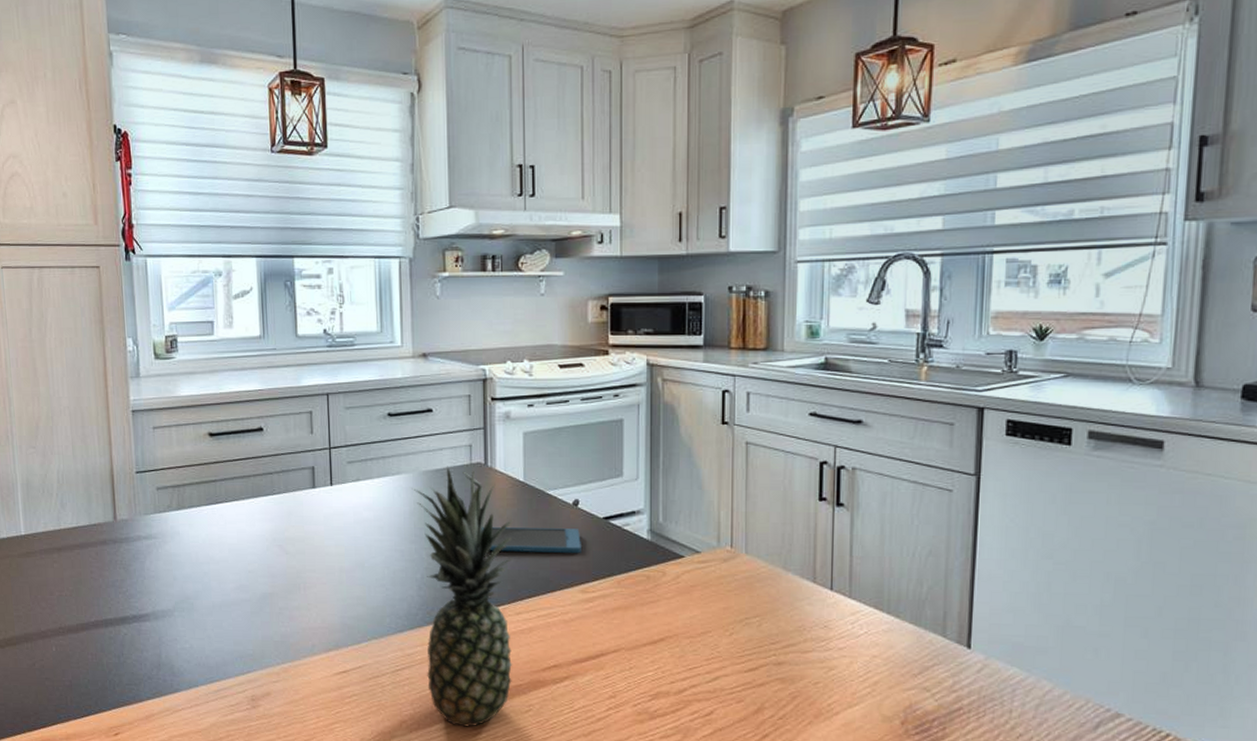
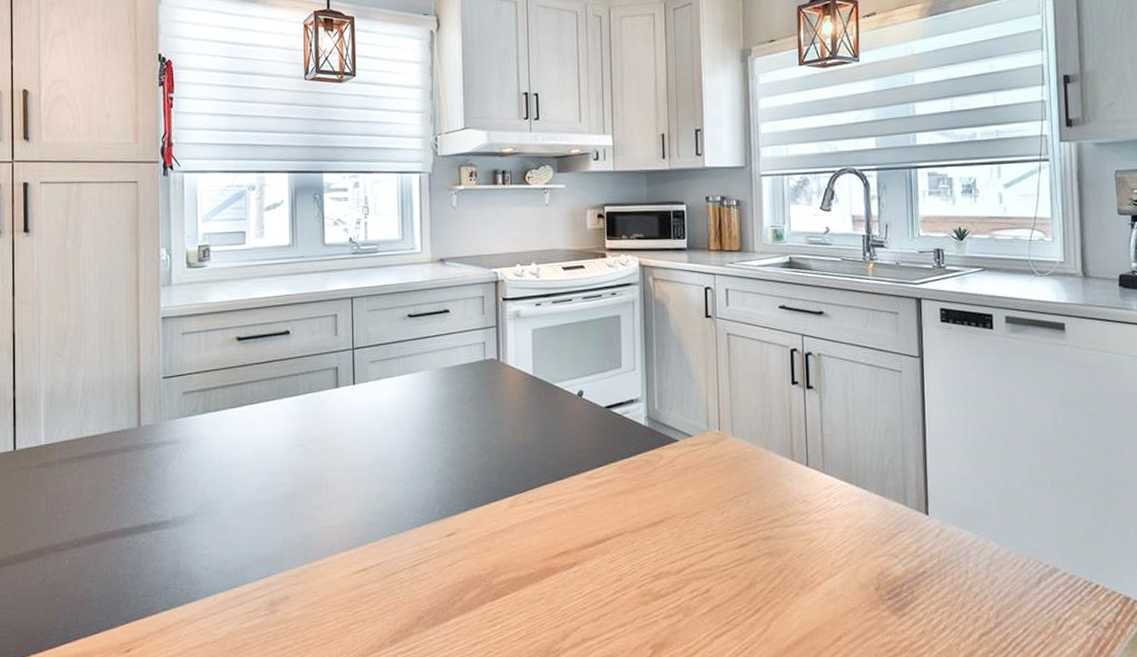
fruit: present [411,466,513,727] -> none [430,362,526,619]
smartphone: present [481,527,581,554] -> none [494,418,586,443]

